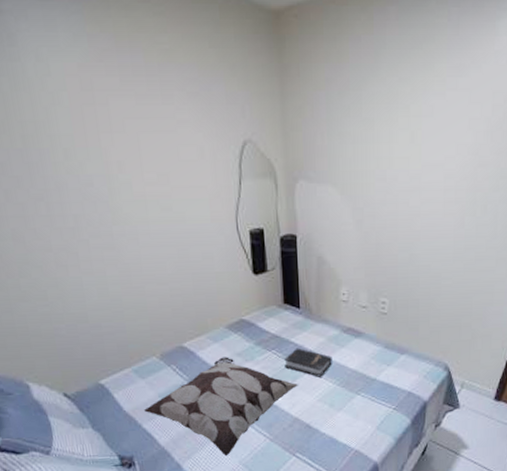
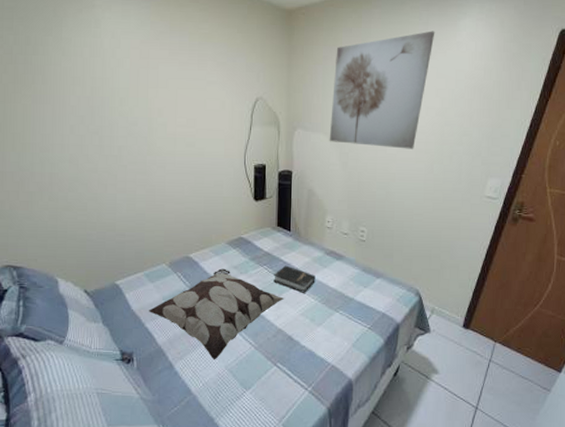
wall art: none [339,36,468,200] -> present [329,31,435,149]

